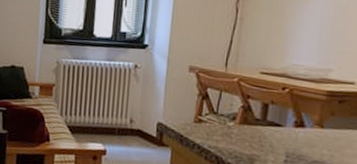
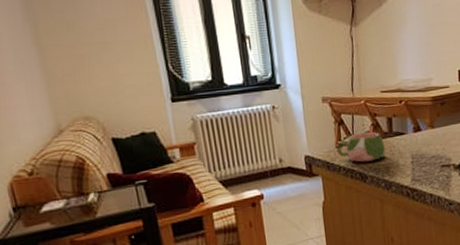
mug: none [194,112,253,148] -> present [336,132,385,162]

